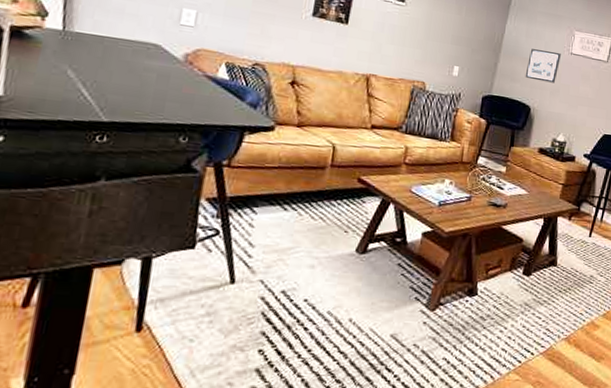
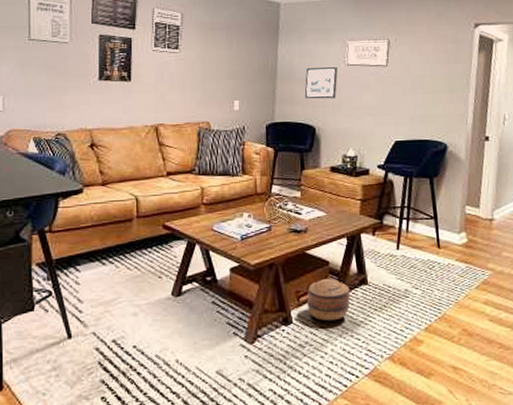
basket: none [494,255,539,298] -> present [306,278,350,321]

